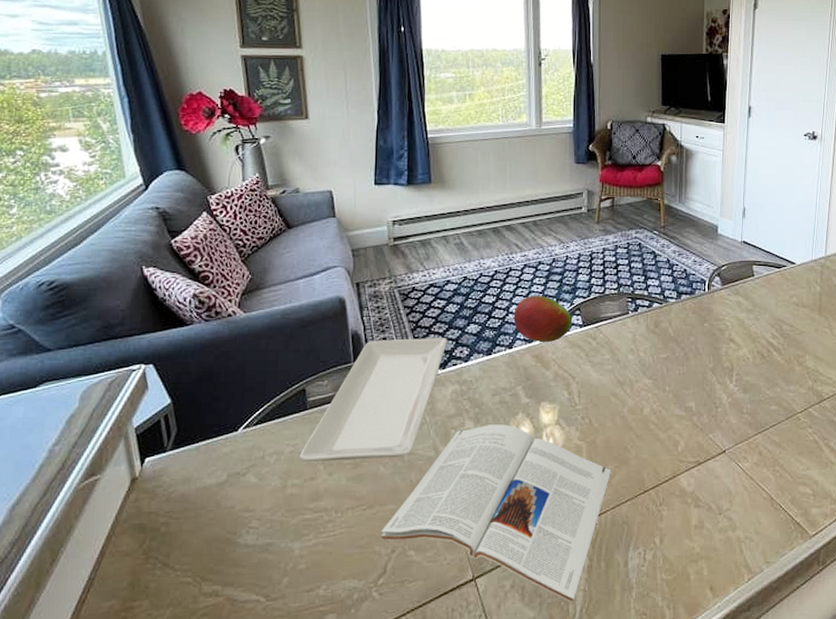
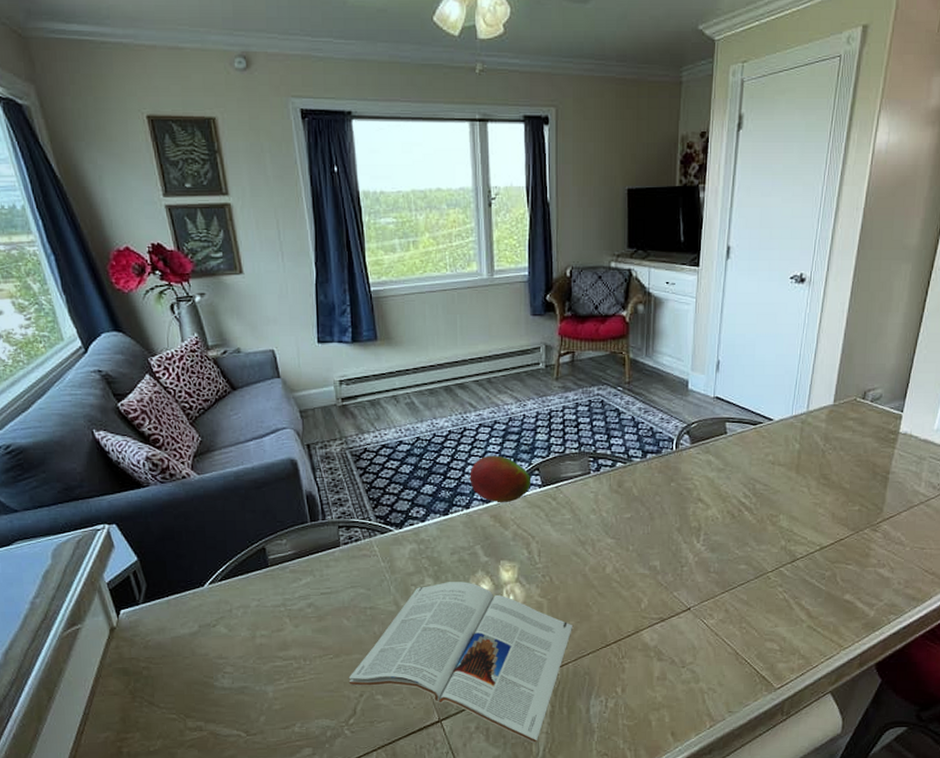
tray: present [300,338,448,462] -> none [265,498,404,615]

